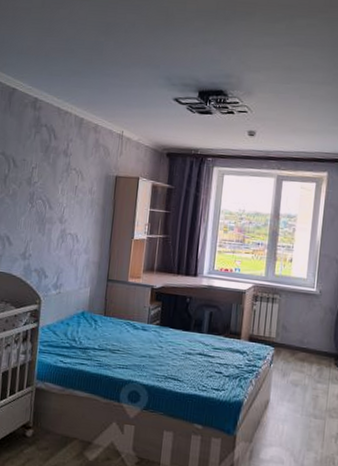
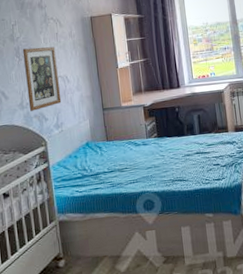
wall art: none [31,195,72,265] -> present [22,46,62,111]

